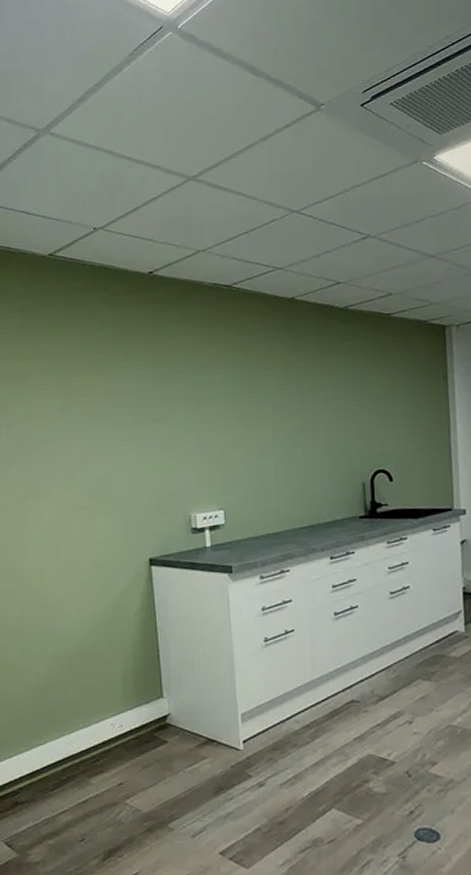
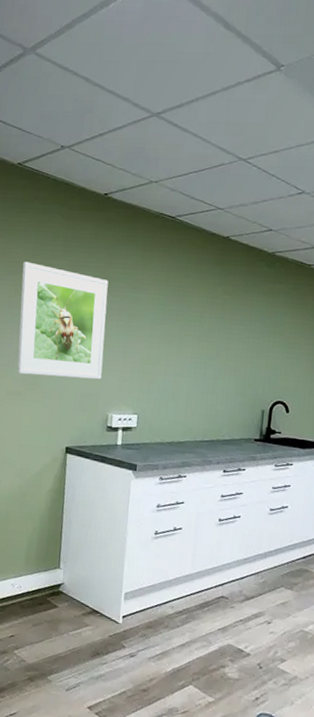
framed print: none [71,359,177,485] -> present [17,261,109,380]

